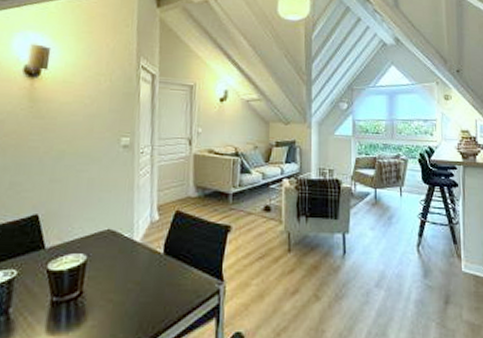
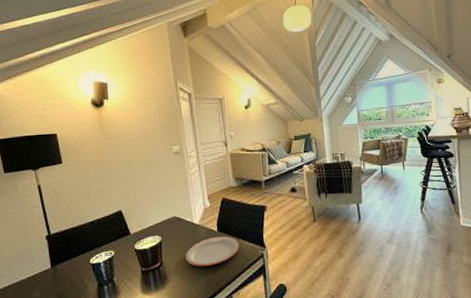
plate: none [114,261,190,302] -> present [185,236,240,267]

